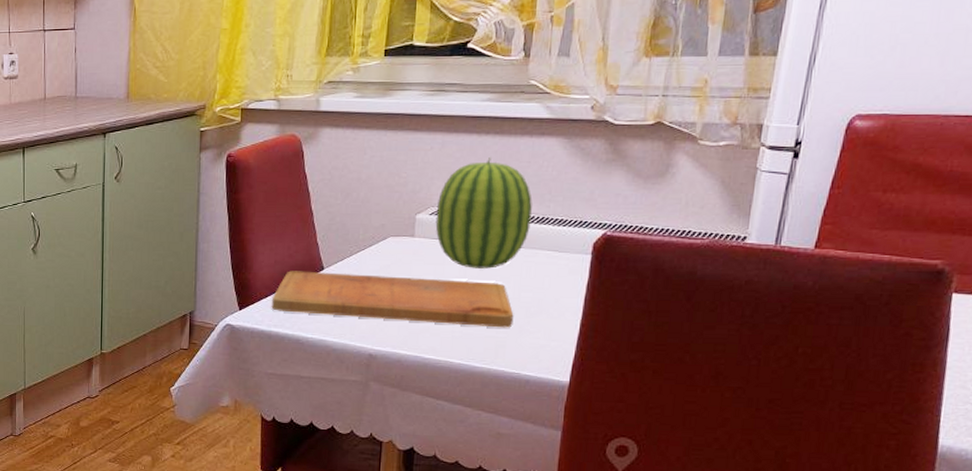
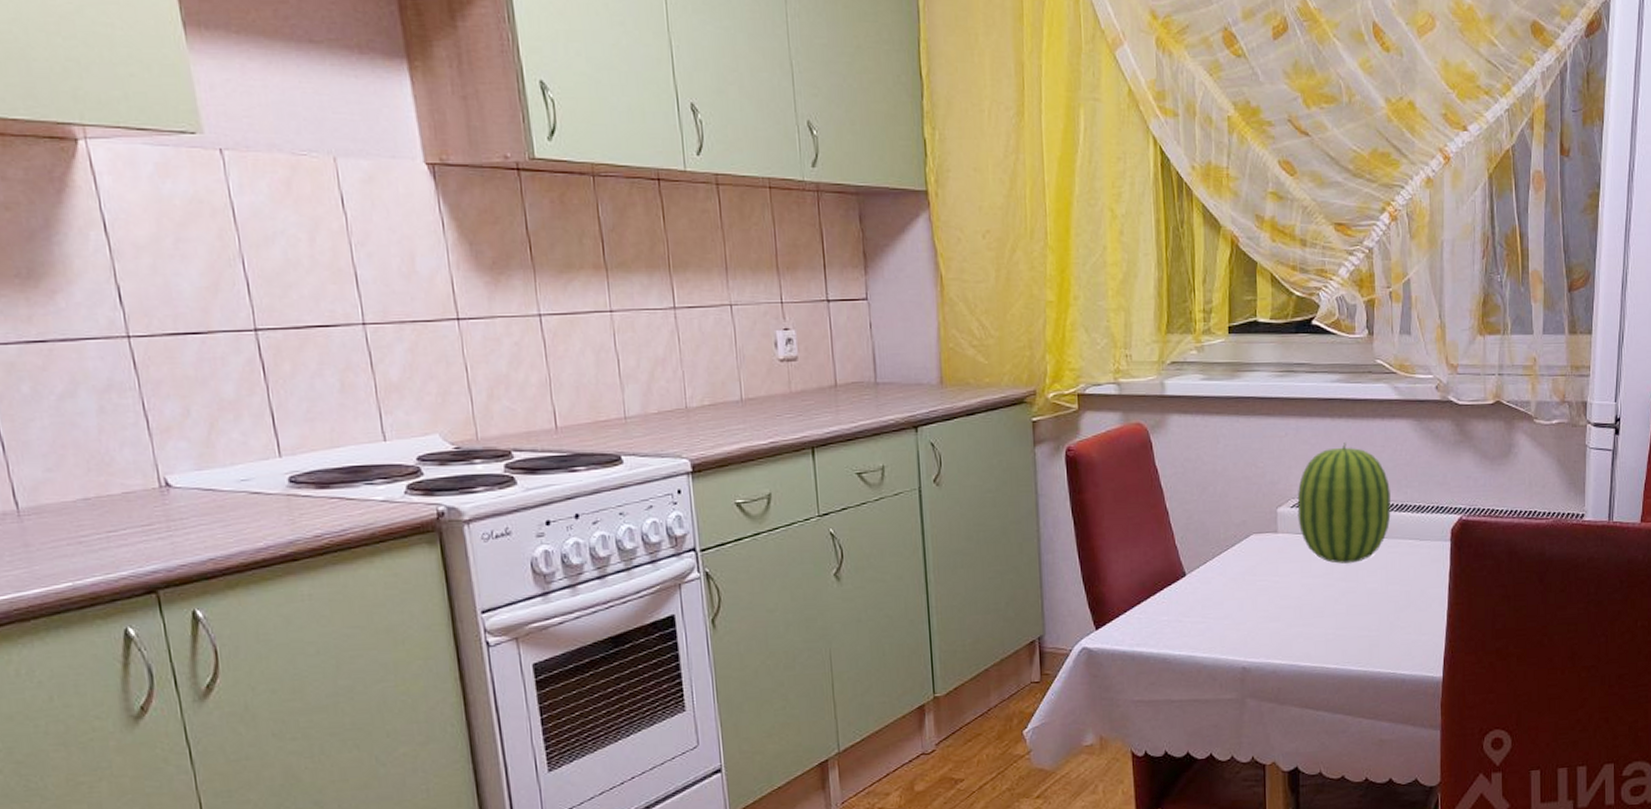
cutting board: present [271,271,514,328] -> none [1131,577,1384,628]

